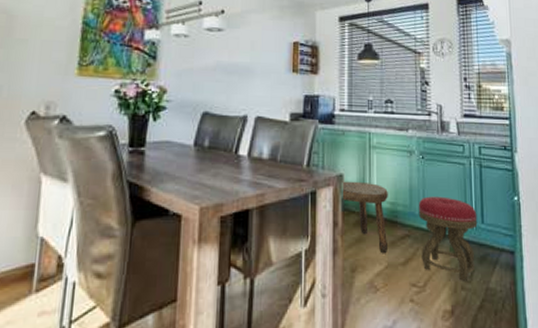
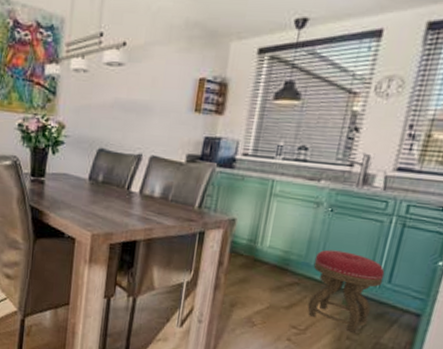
stool: present [341,181,388,254] -> none [230,225,283,296]

